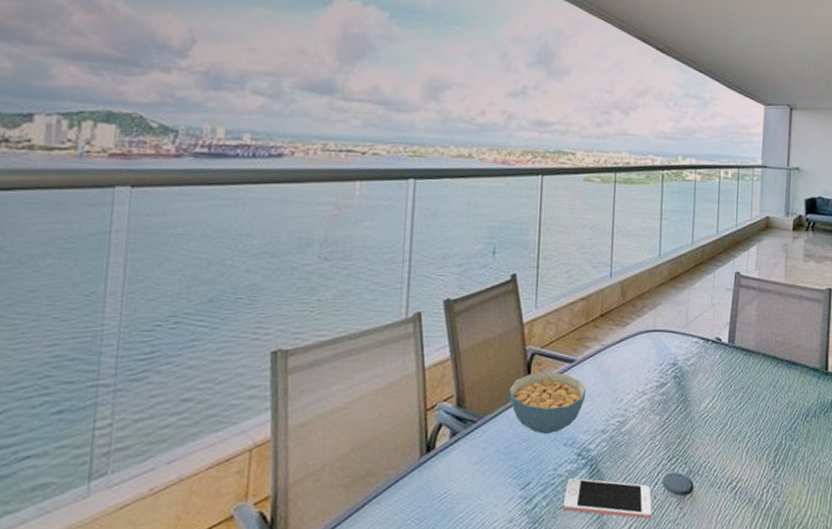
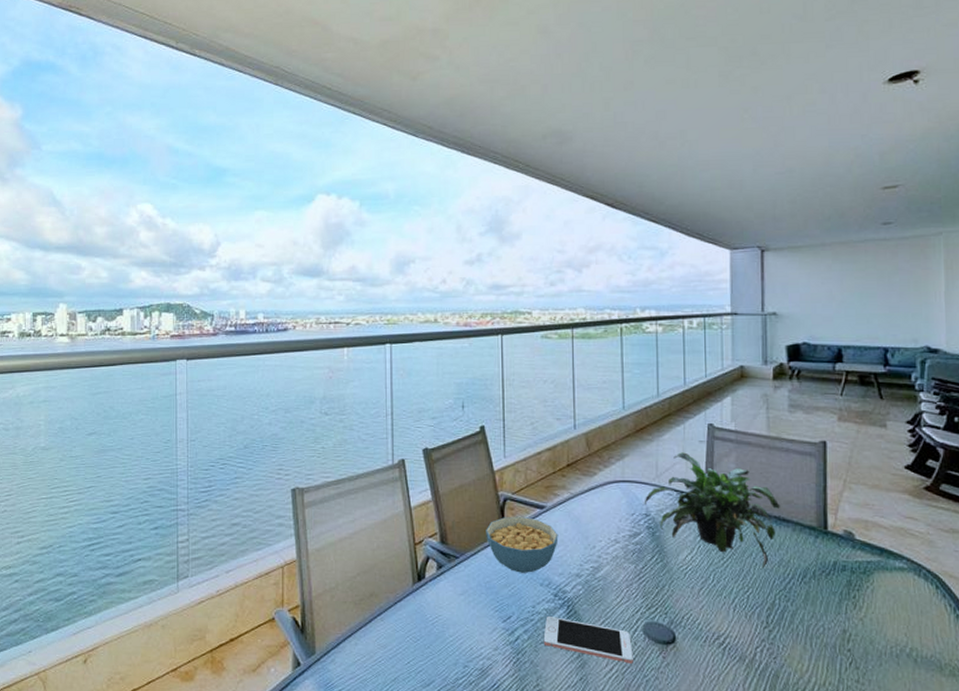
potted plant: none [672,300,792,411] -> present [644,452,780,568]

